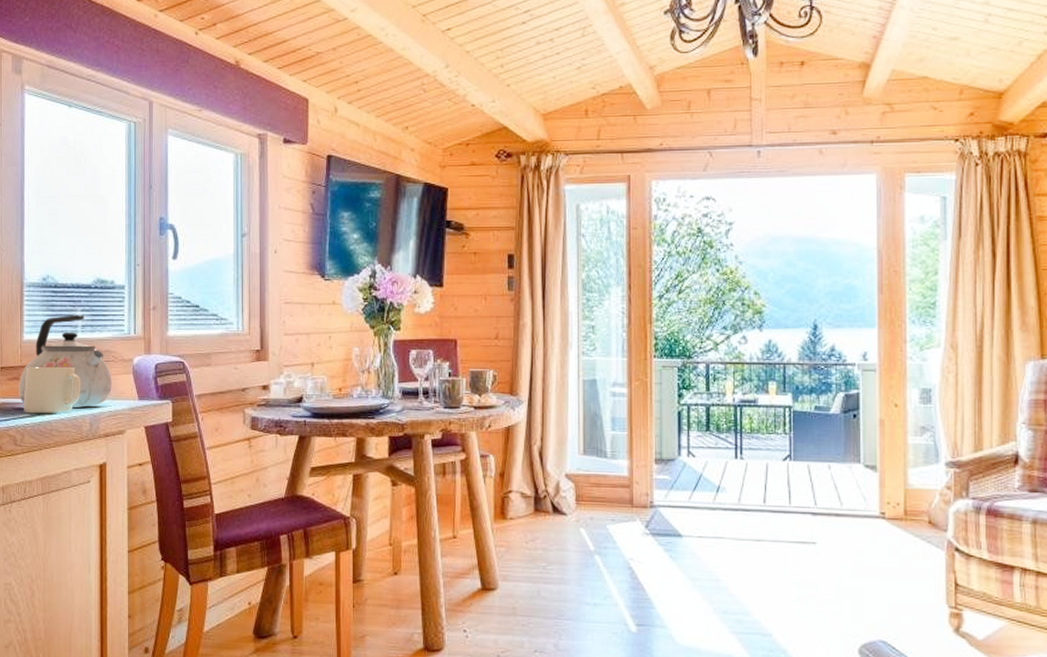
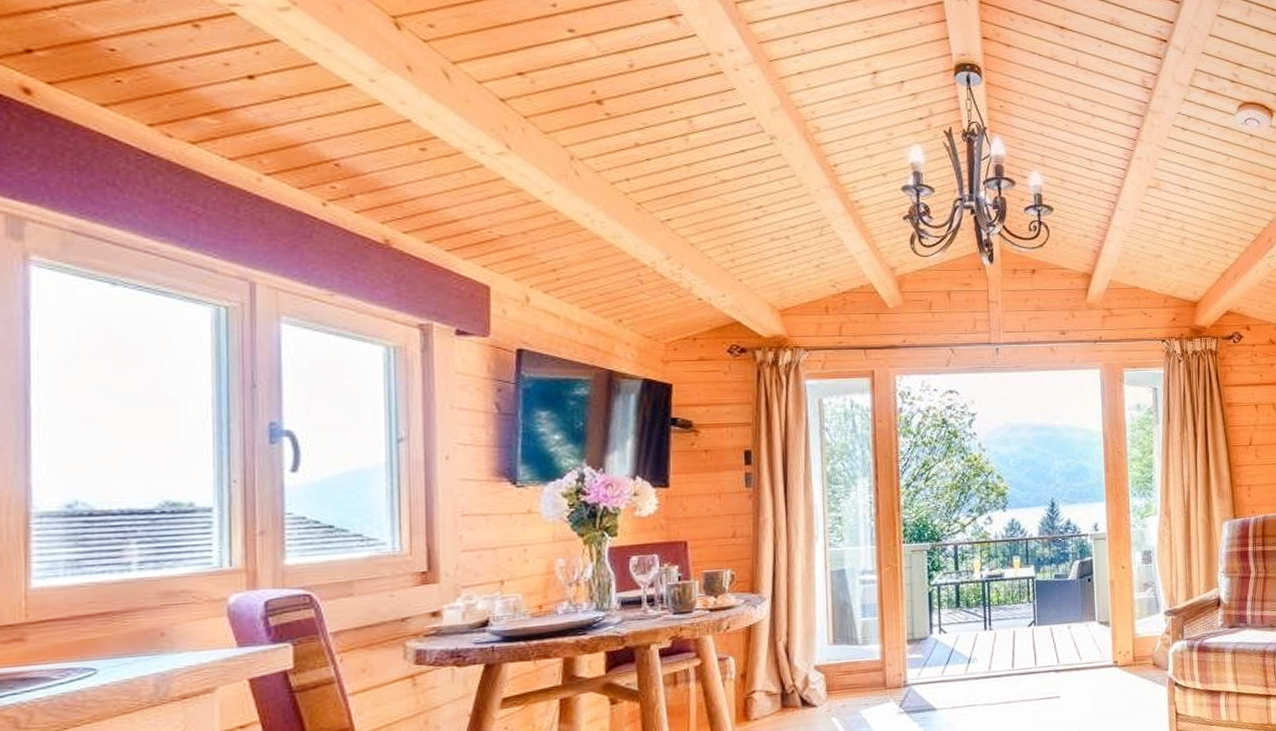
kettle: present [18,314,112,409] -> none [21,548,192,672]
mug: present [23,366,81,414] -> none [32,615,139,685]

